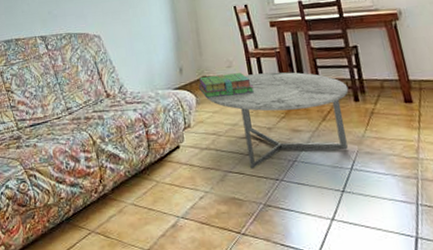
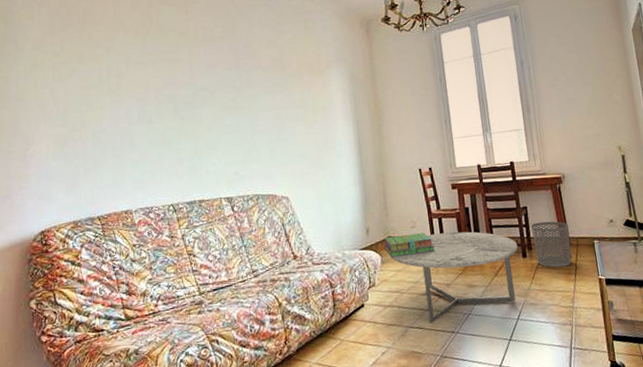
waste bin: none [362,61,414,114] -> present [531,221,572,268]

